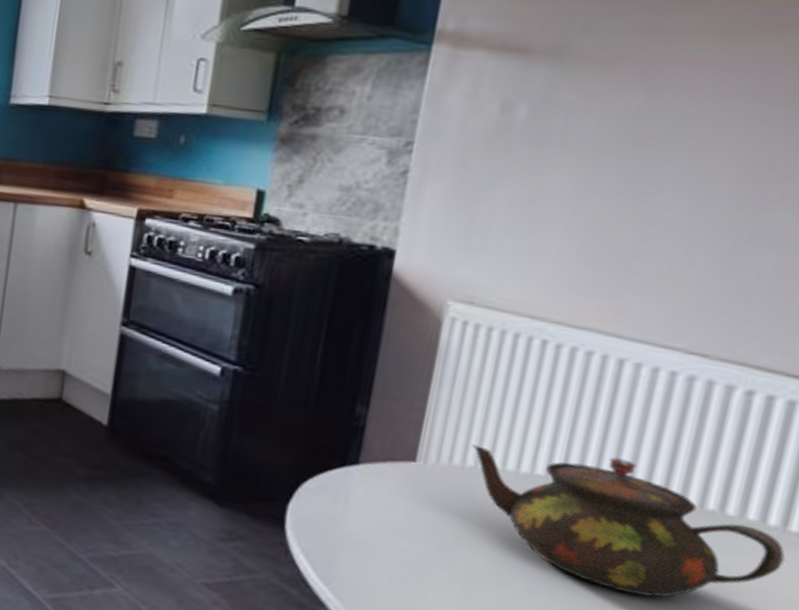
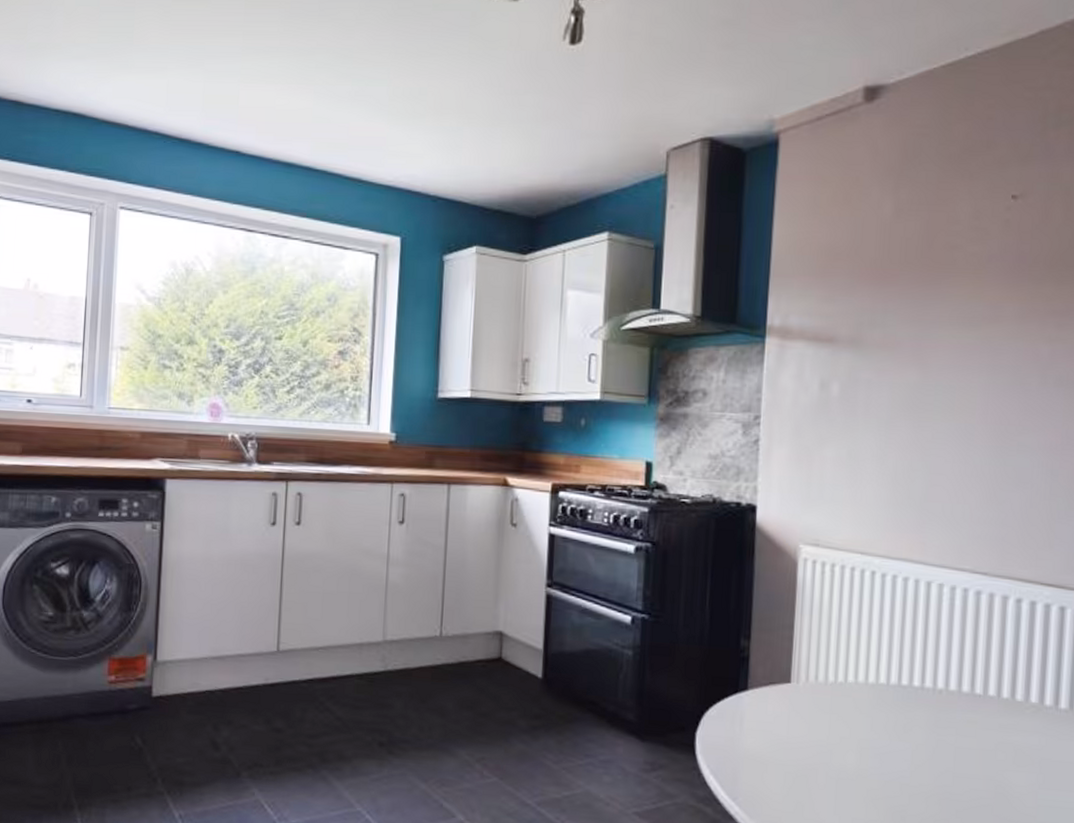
teapot: present [472,445,786,598] -> none [831,663,1061,776]

